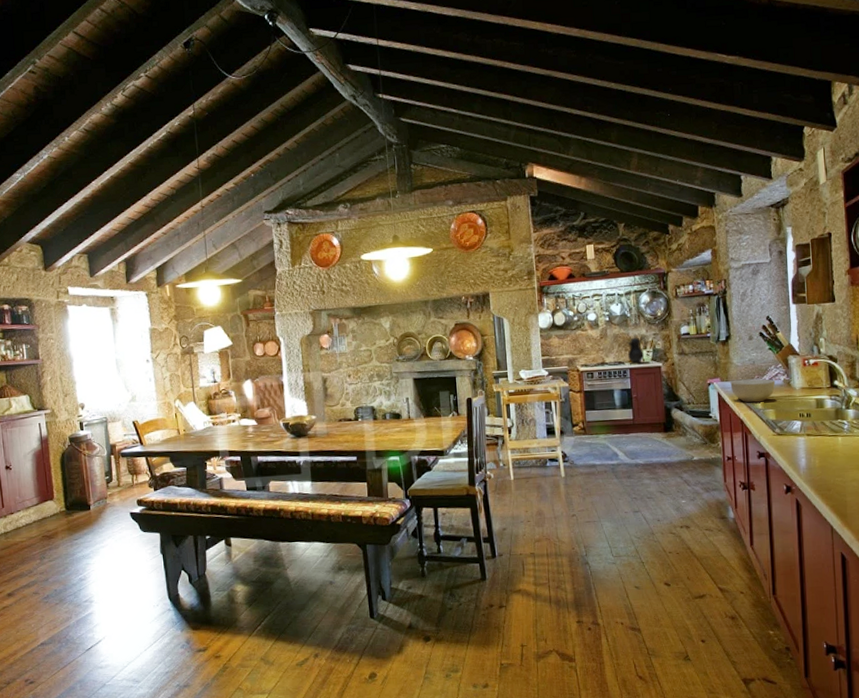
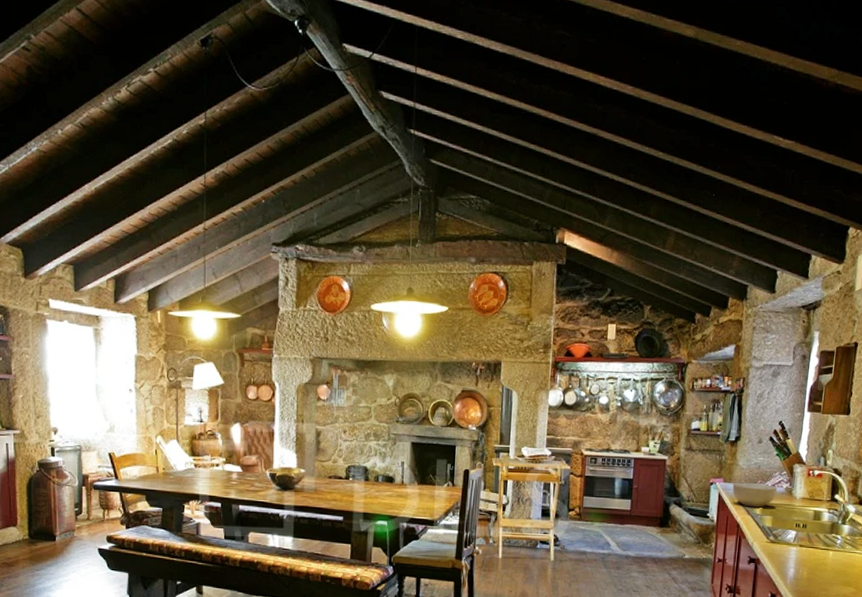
coffeepot: present [626,334,646,365] -> none [635,423,655,455]

